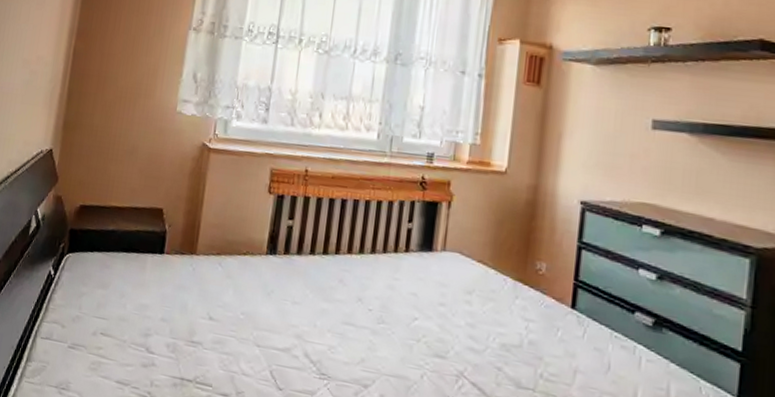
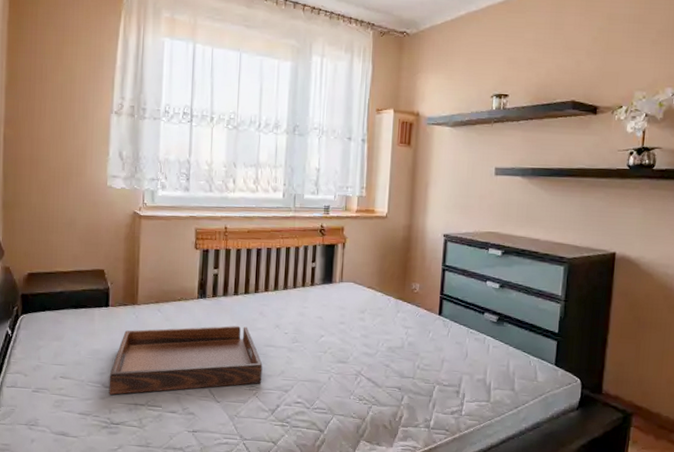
serving tray: none [152,285,338,373] -> present [108,325,263,395]

